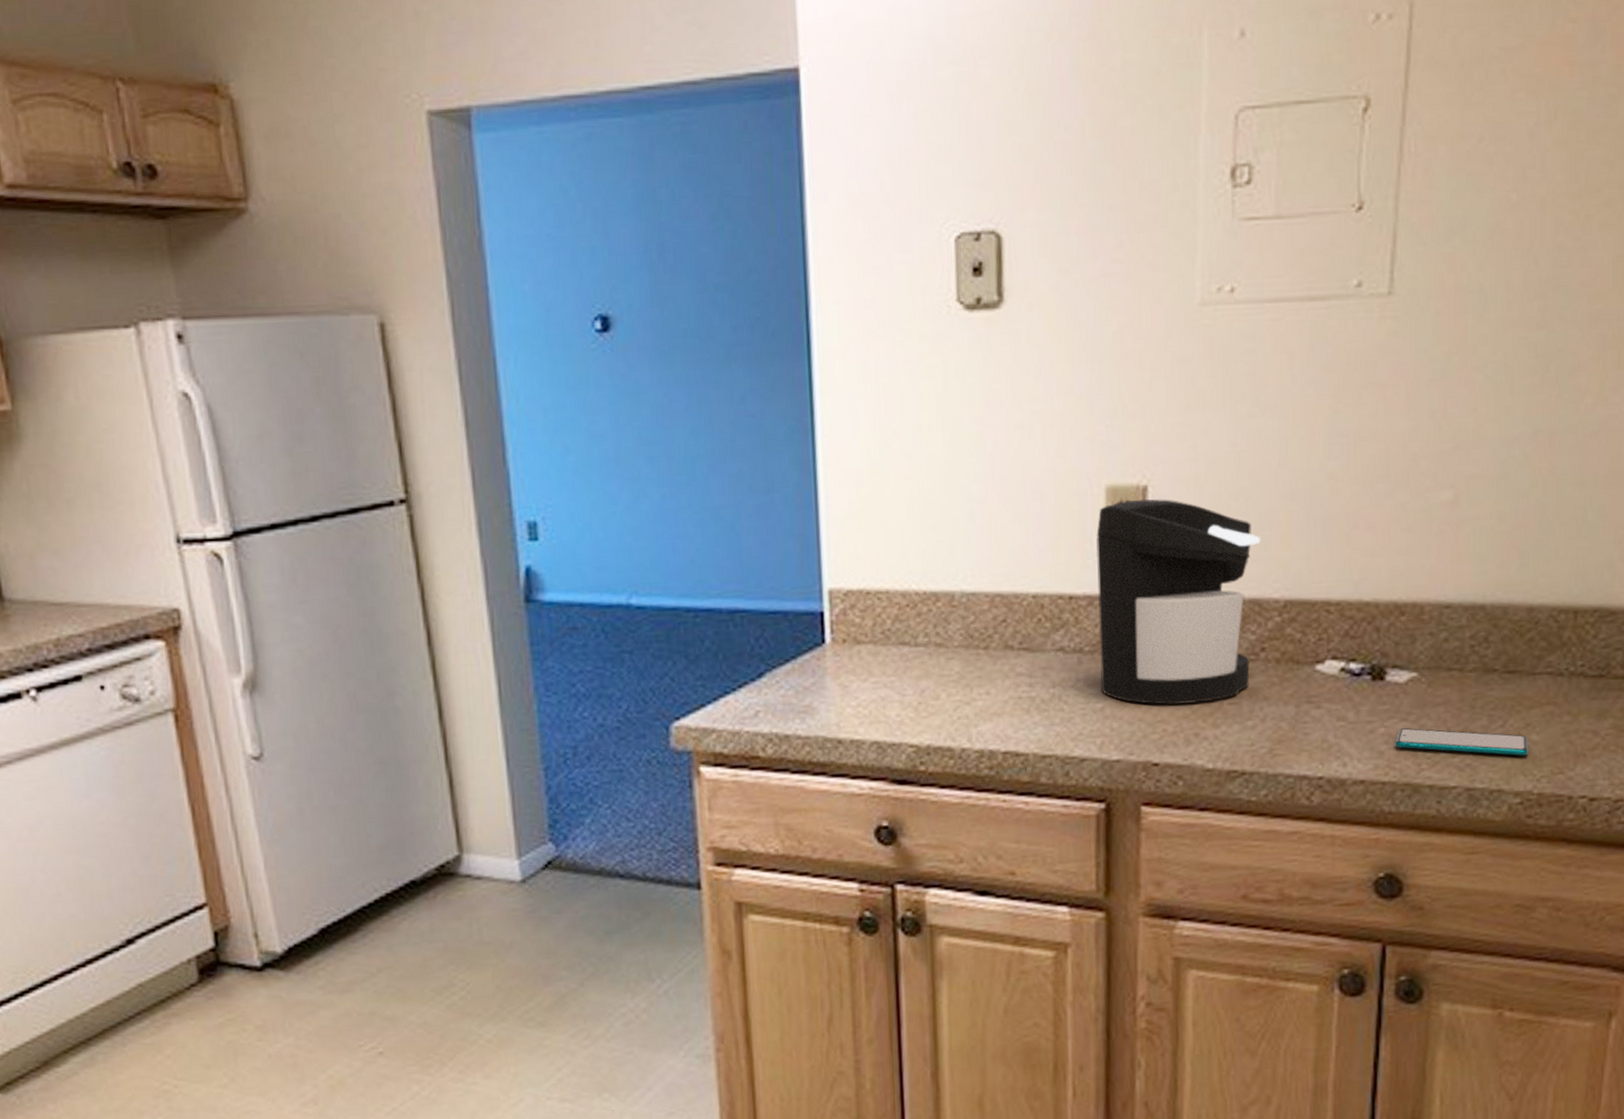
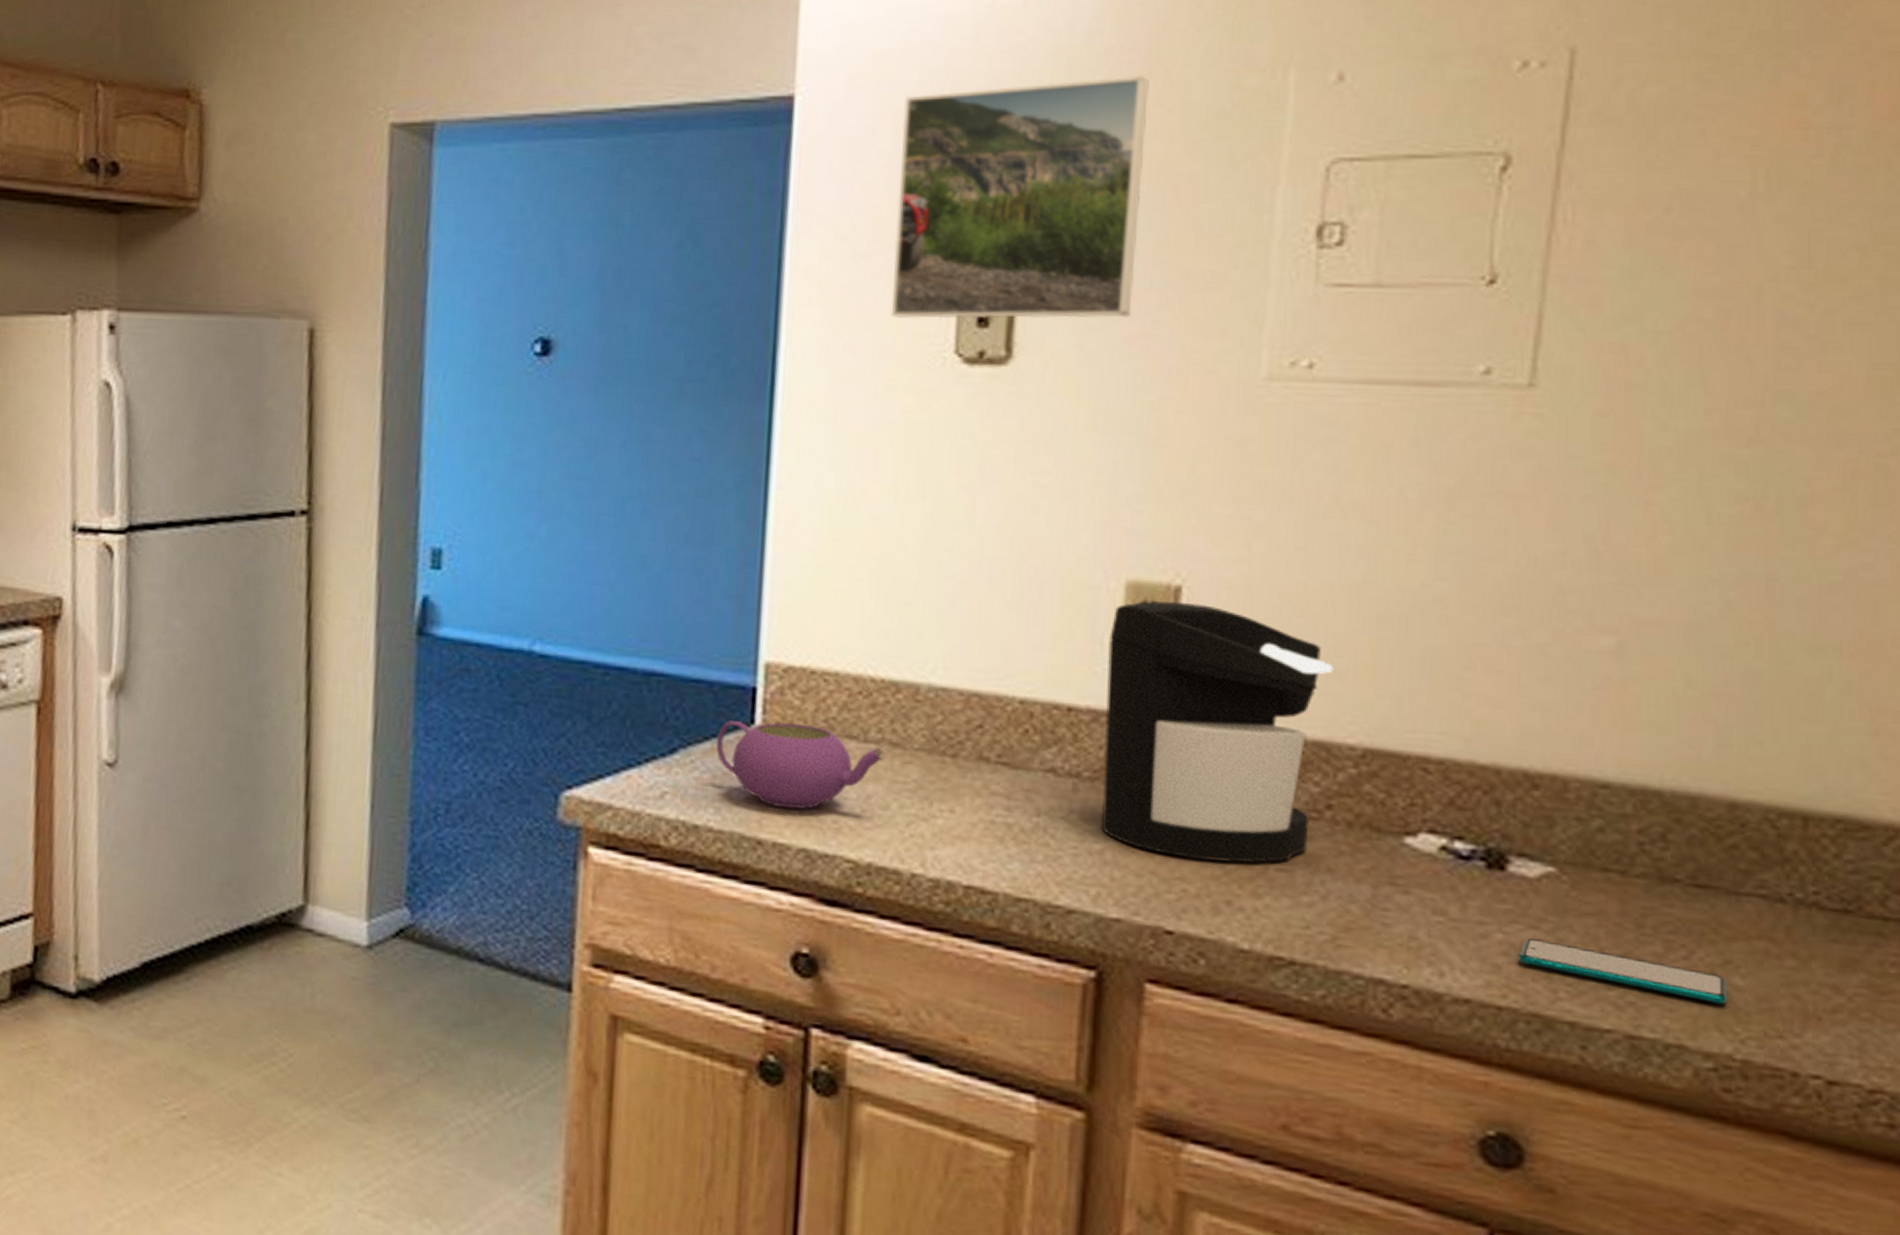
teapot: none [795,638,932,710] -> present [715,721,885,810]
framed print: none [895,37,1095,273] -> present [890,75,1149,319]

